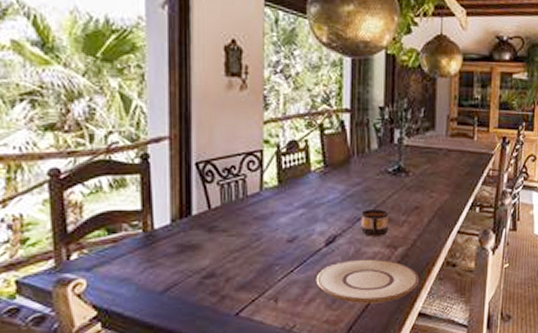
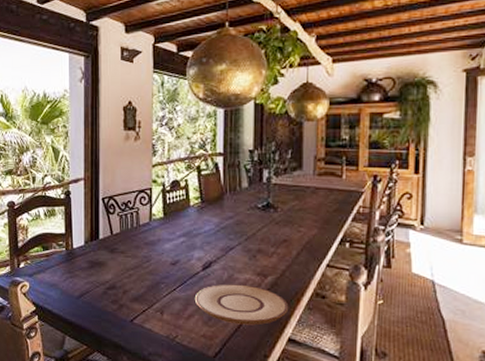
cup: present [361,210,389,237] -> none [233,241,259,265]

